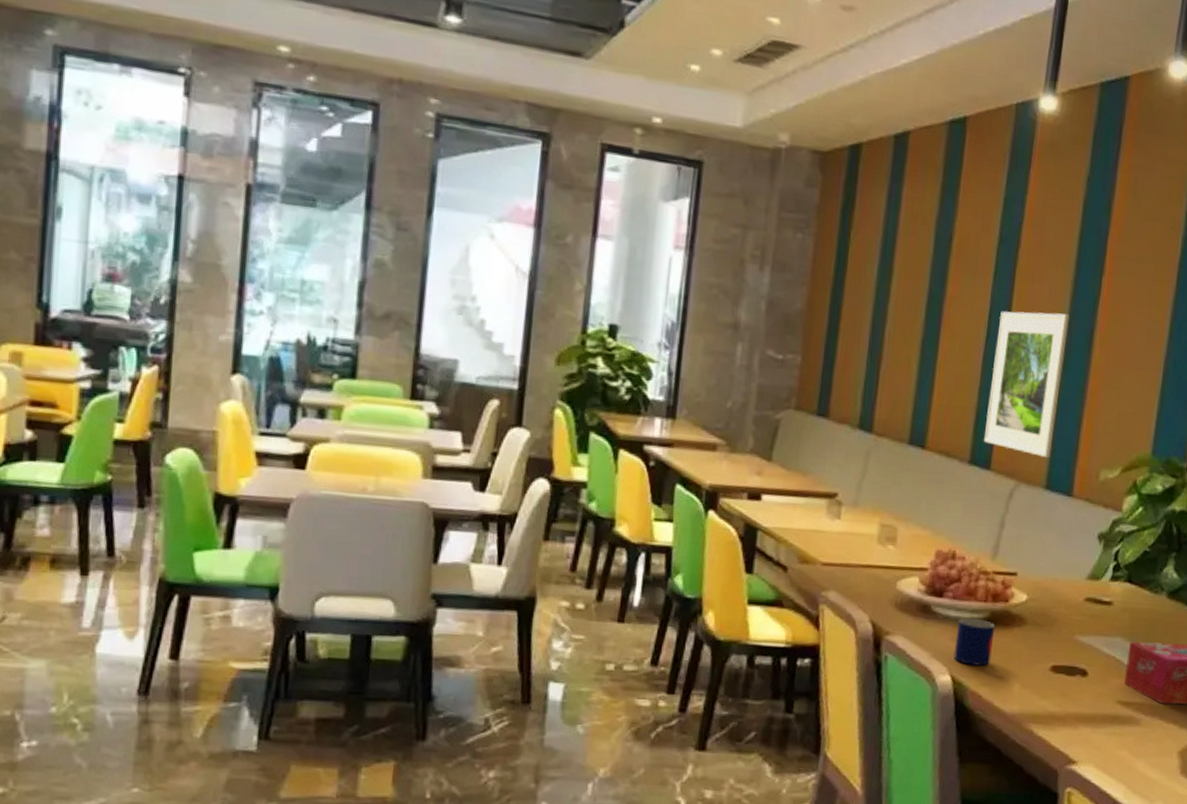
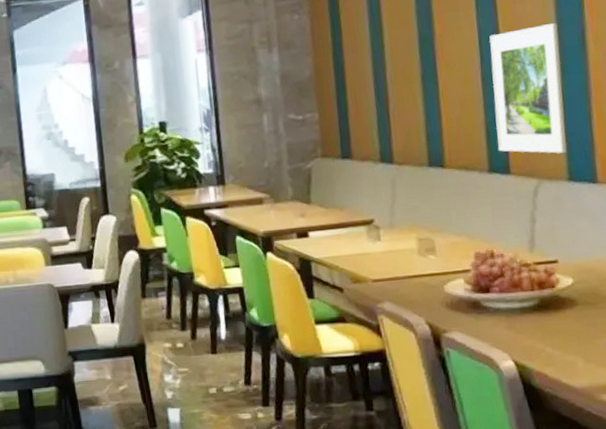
mug: present [953,618,996,667] -> none [510,306,550,349]

